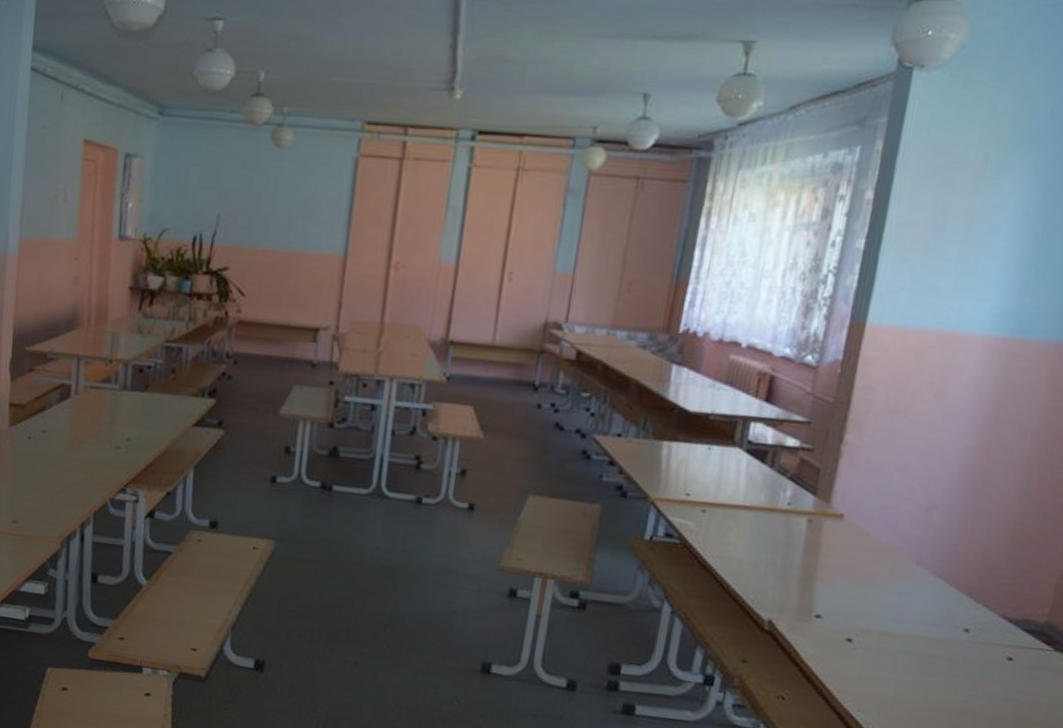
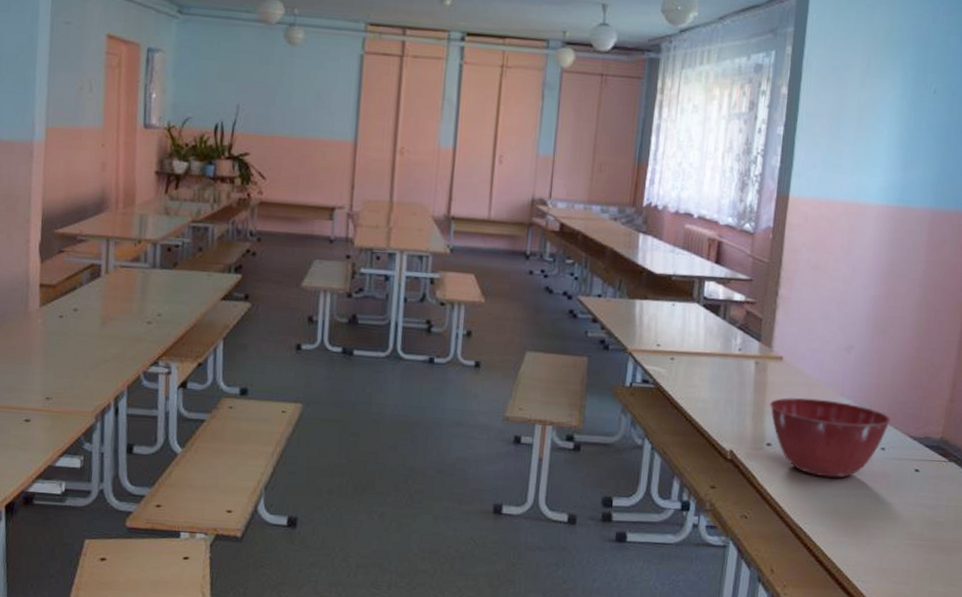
mixing bowl: none [822,563,981,661] -> present [769,397,892,478]

